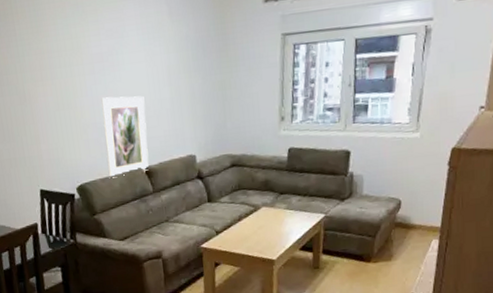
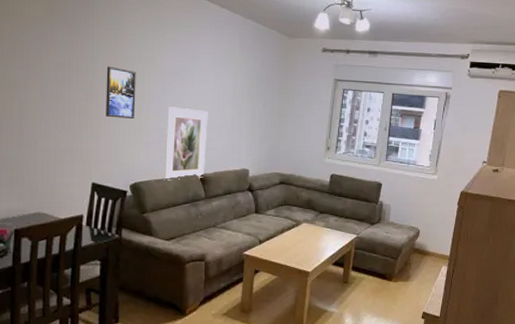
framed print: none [34,63,70,120] -> present [106,66,136,120]

